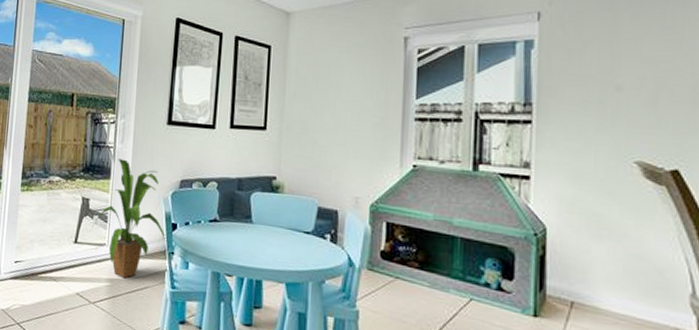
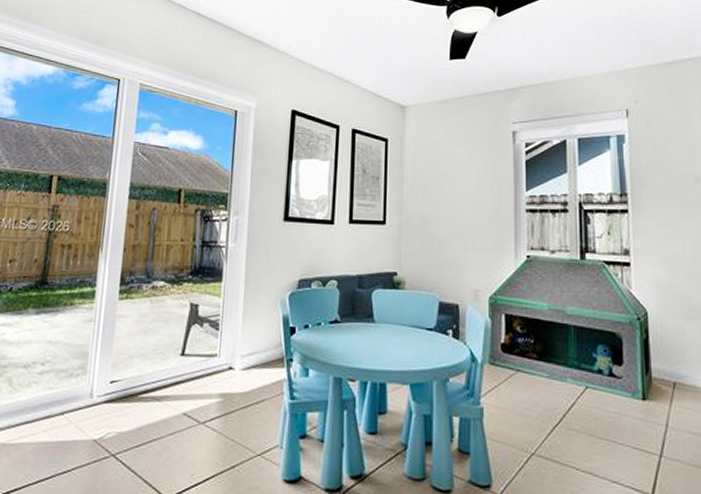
house plant: present [92,159,168,278] -> none [201,259,286,392]

